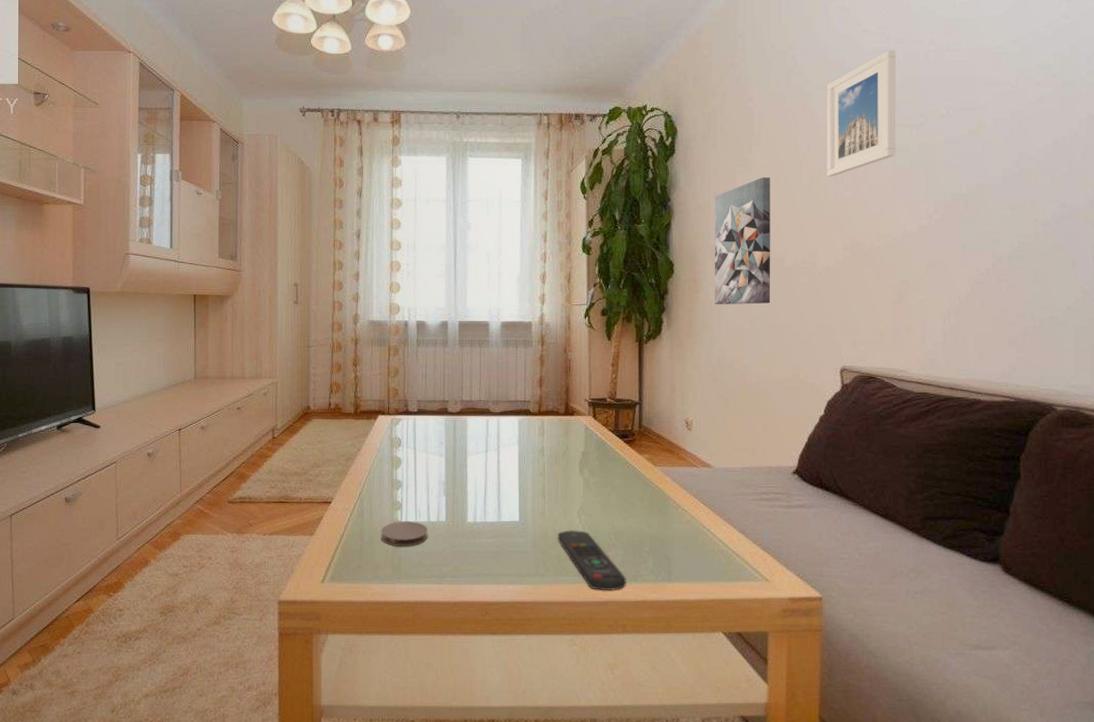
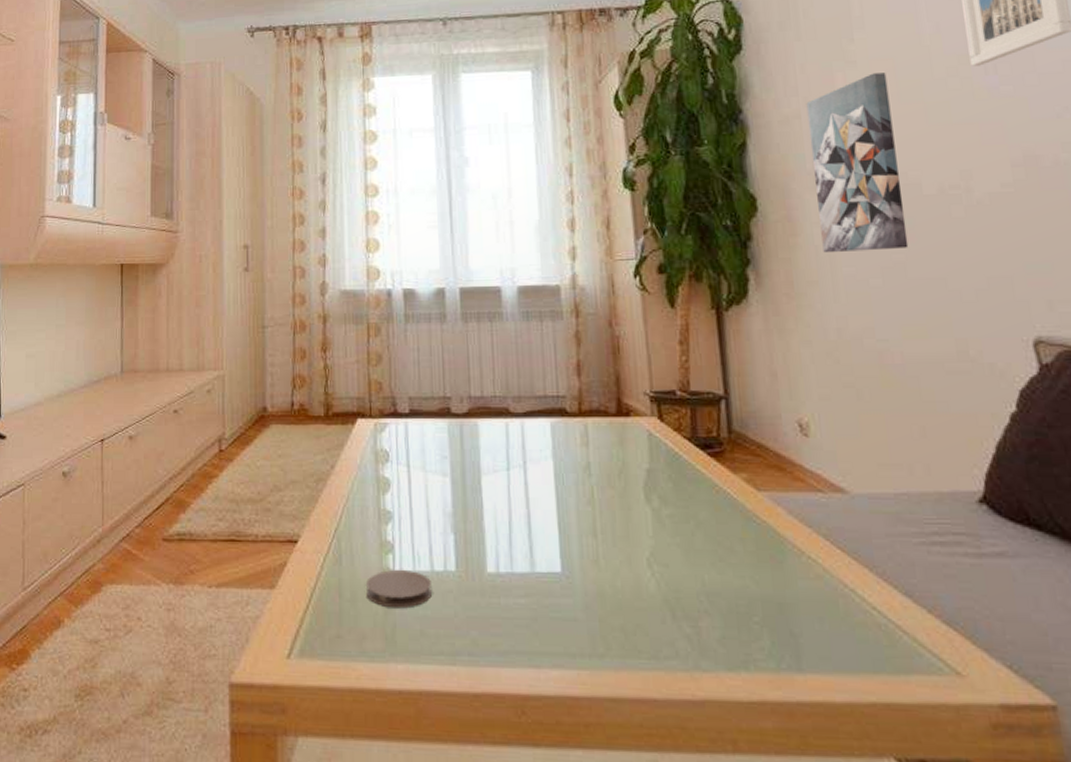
remote control: present [556,530,626,591] -> none [618,587,732,685]

